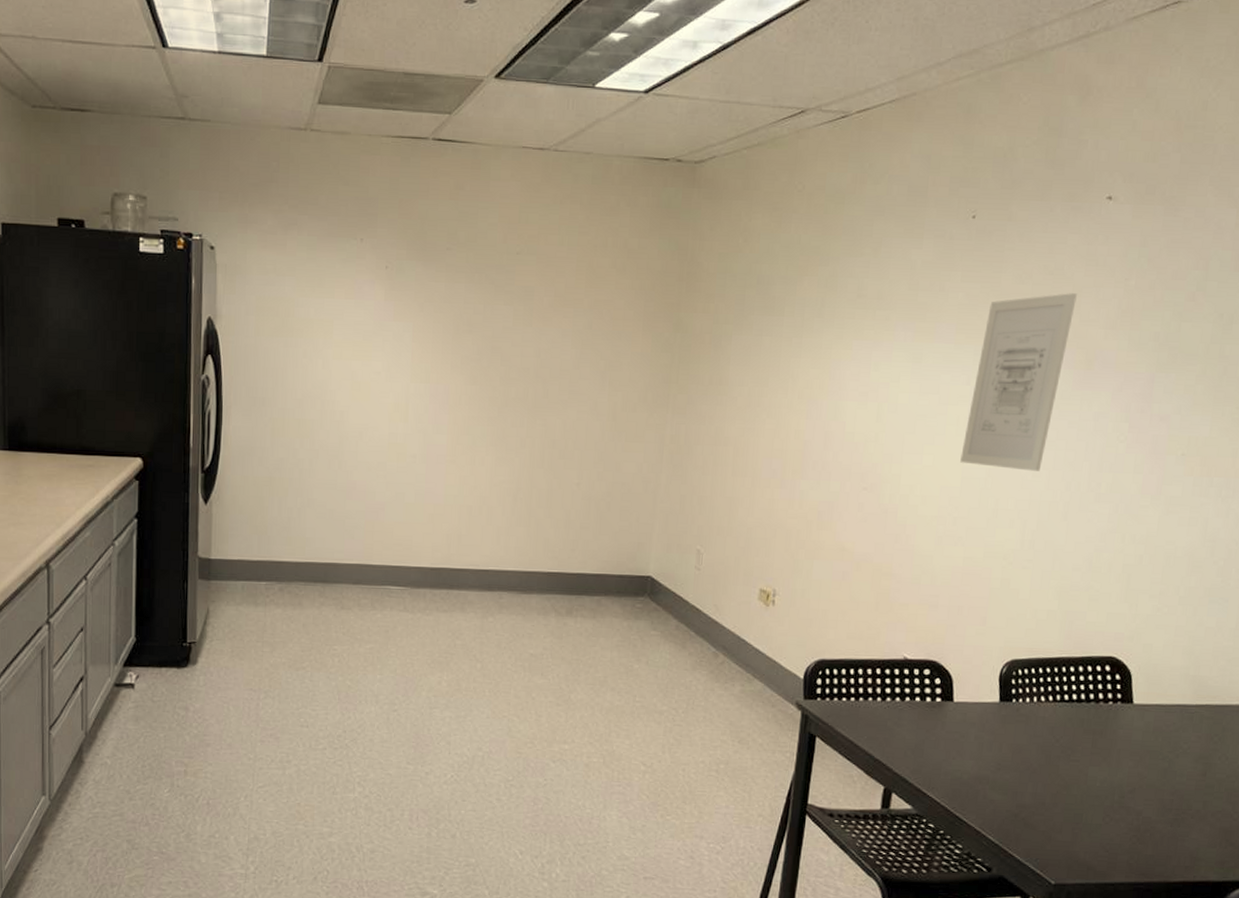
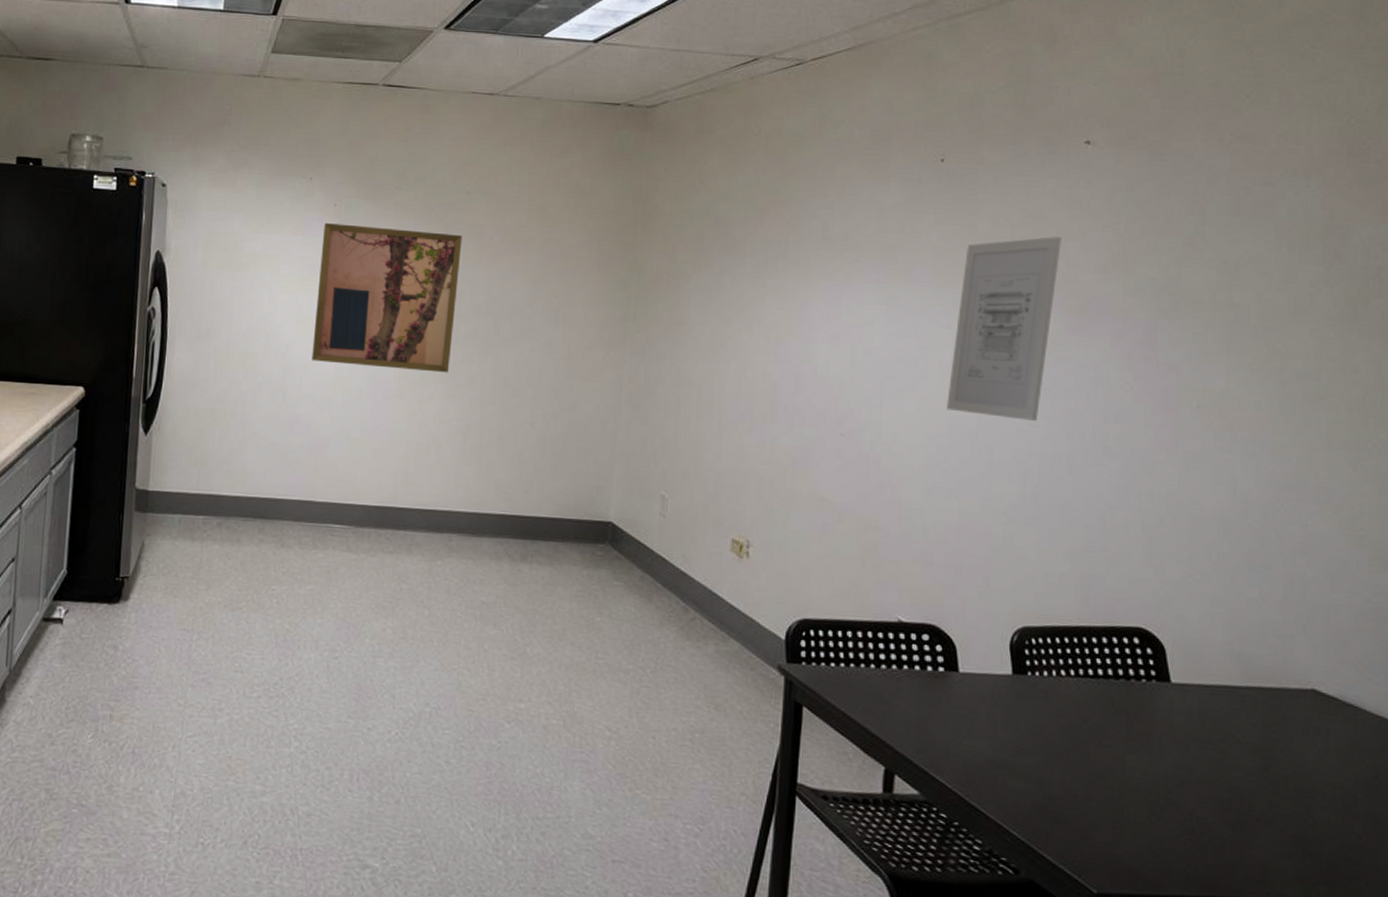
wall art: none [366,286,513,437] -> present [312,223,462,373]

